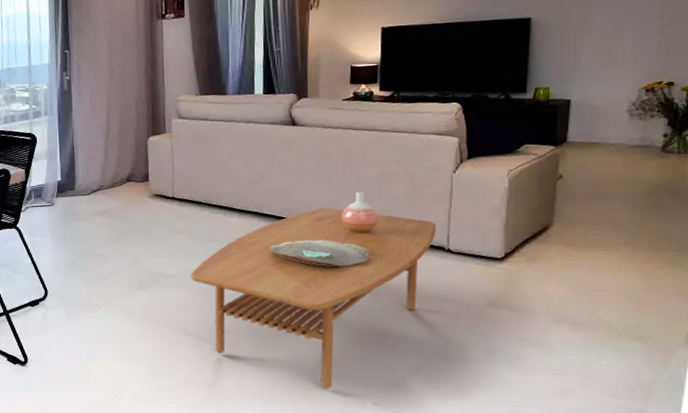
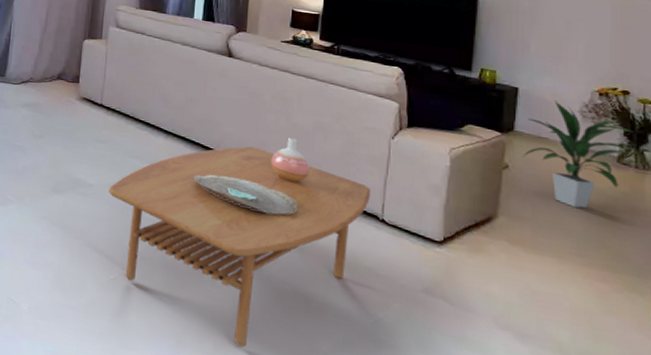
indoor plant: none [575,105,676,201] -> present [523,100,634,209]

